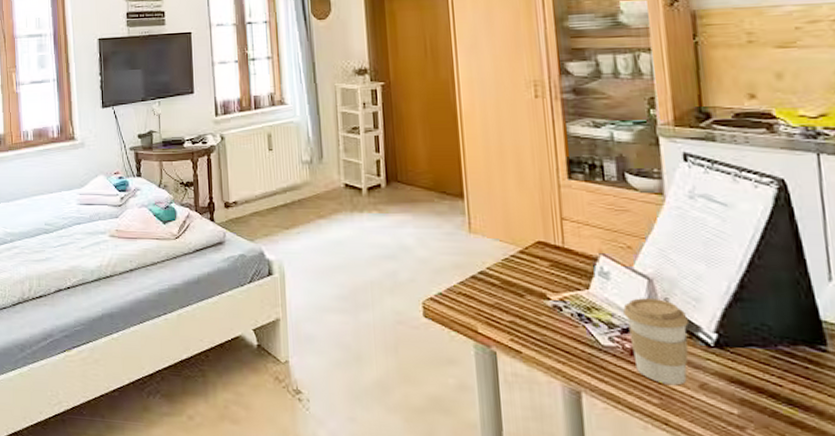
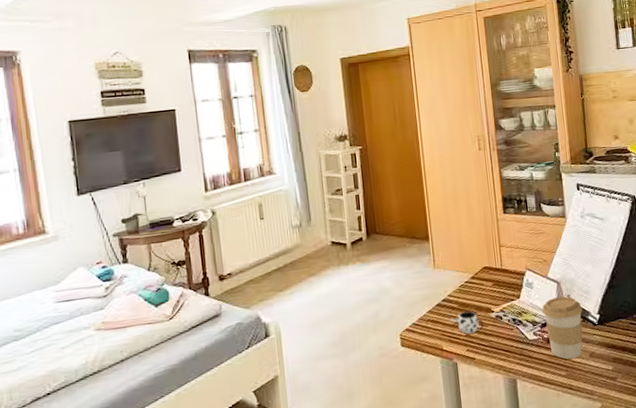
mug: none [488,291,535,320] -> present [450,311,484,334]

